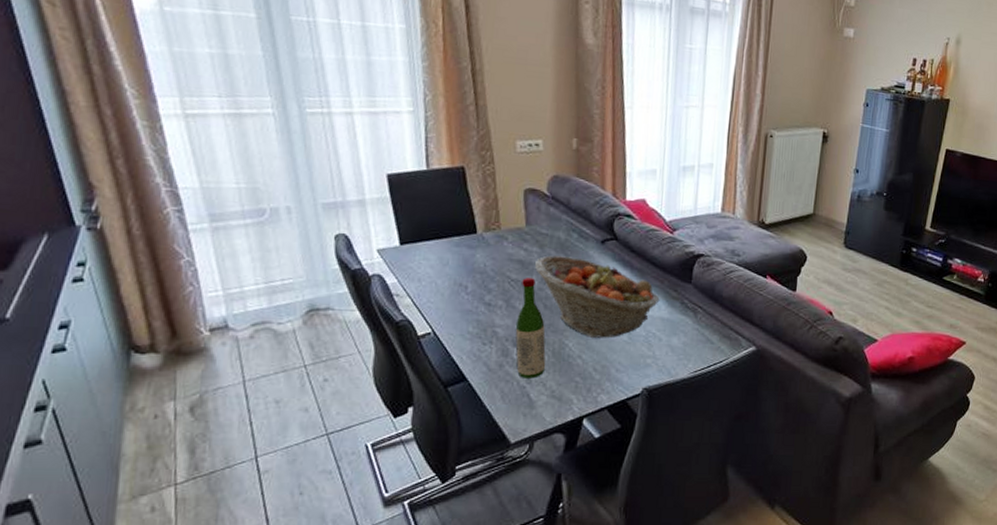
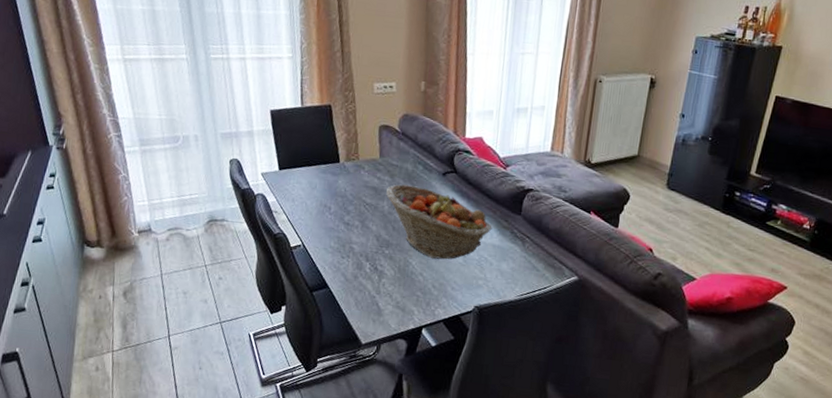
wine bottle: present [515,278,546,379] -> none [368,202,393,290]

